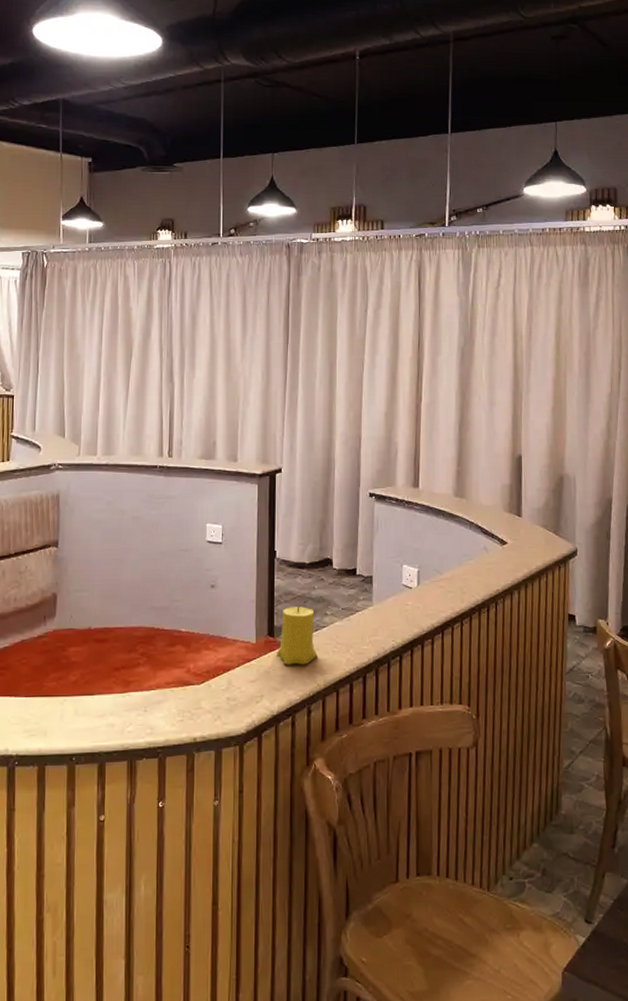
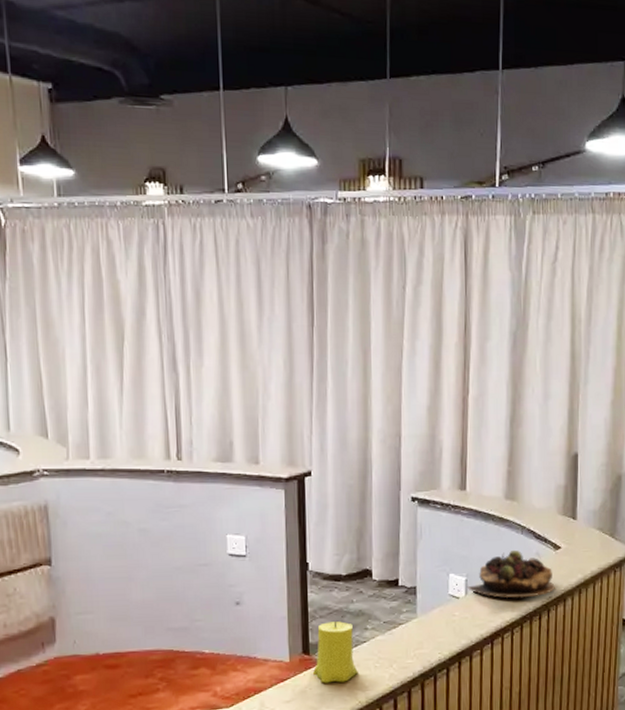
succulent plant: none [419,543,502,590] -> present [466,549,555,598]

